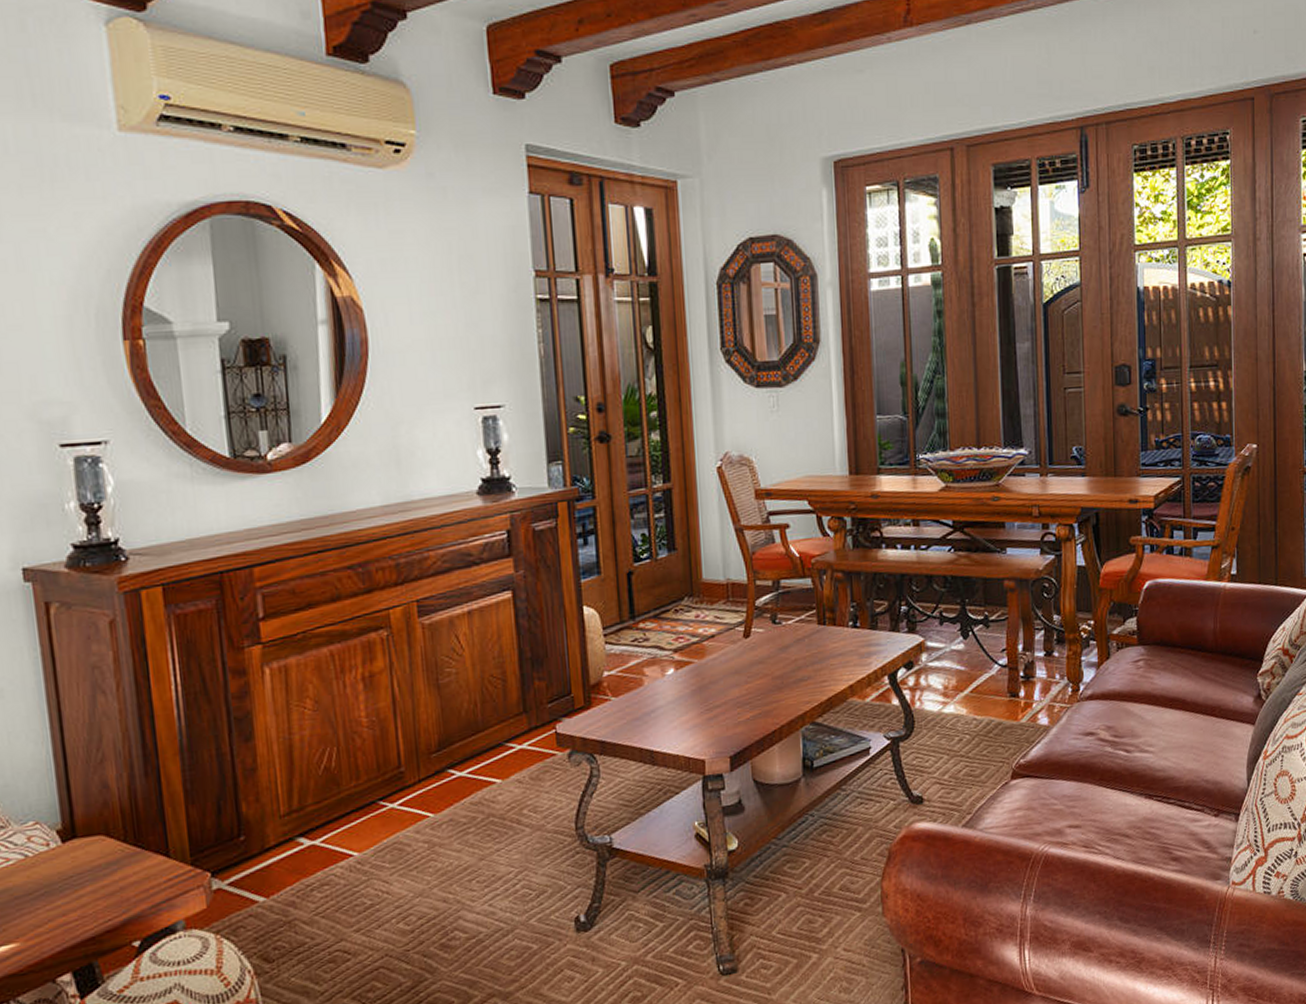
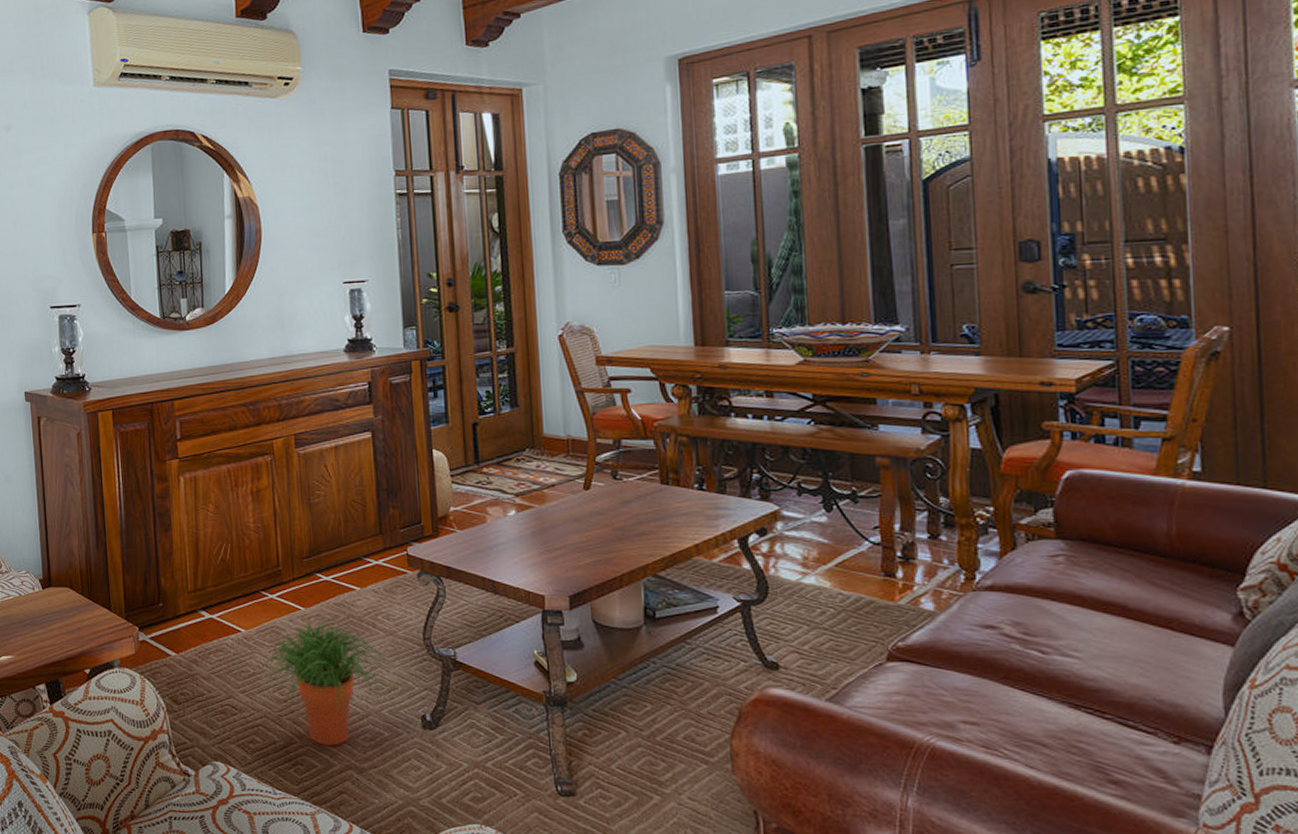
potted plant: none [379,825,538,976] -> present [260,621,390,746]

